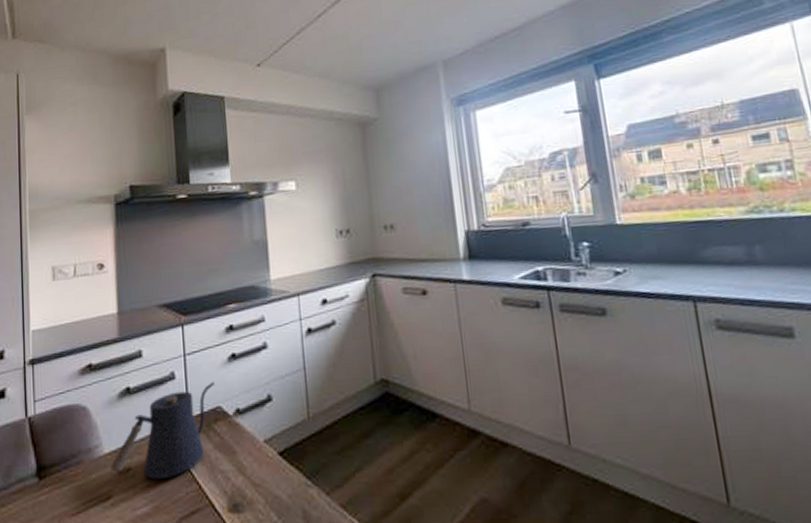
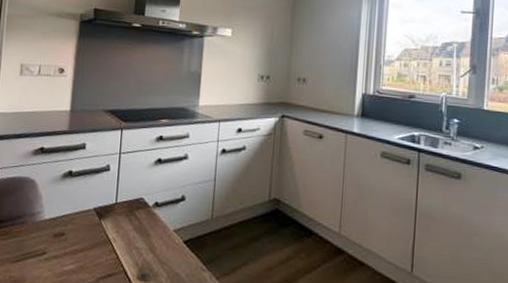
kettle: present [110,381,214,480] -> none [48,177,141,247]

